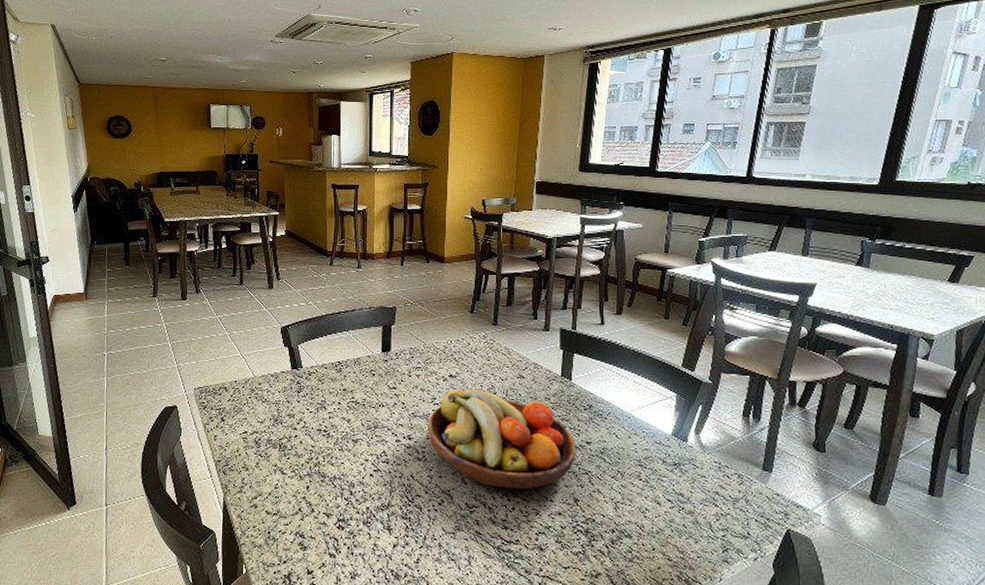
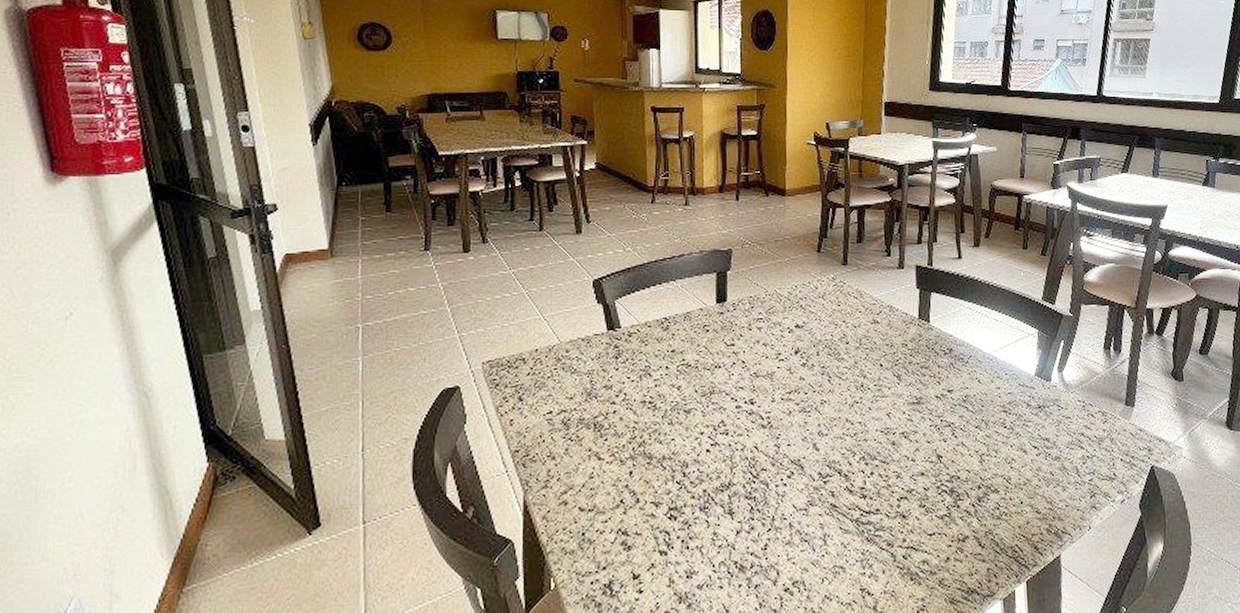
fruit bowl: present [427,389,576,489] -> none [772,339,937,451]

